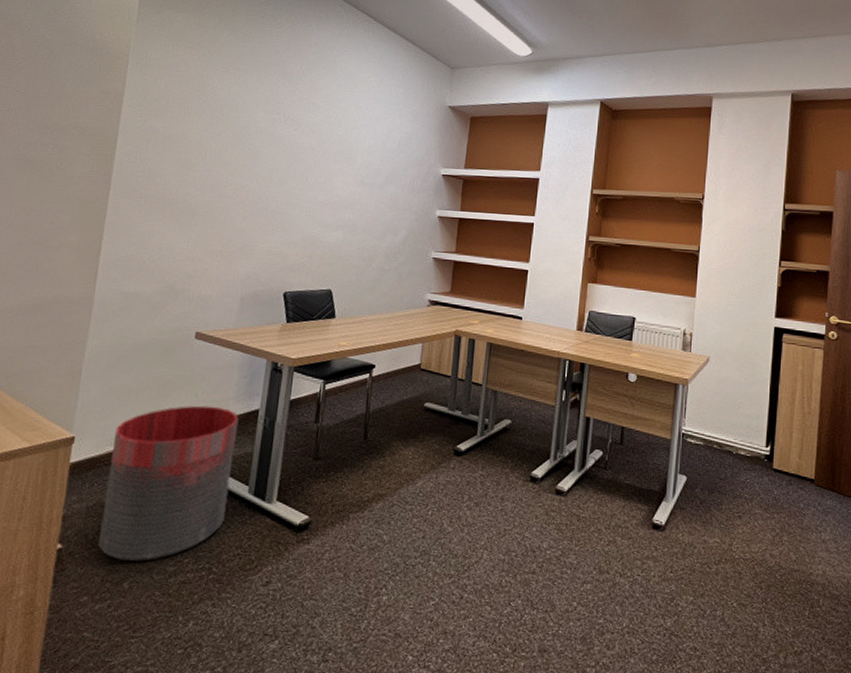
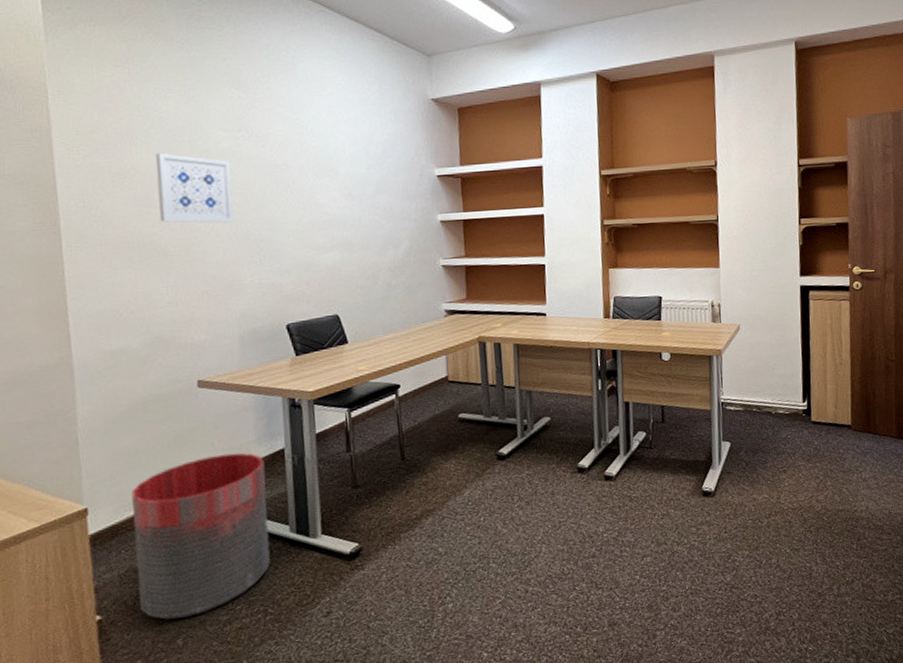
wall art: none [195,124,265,193] -> present [155,152,234,223]

